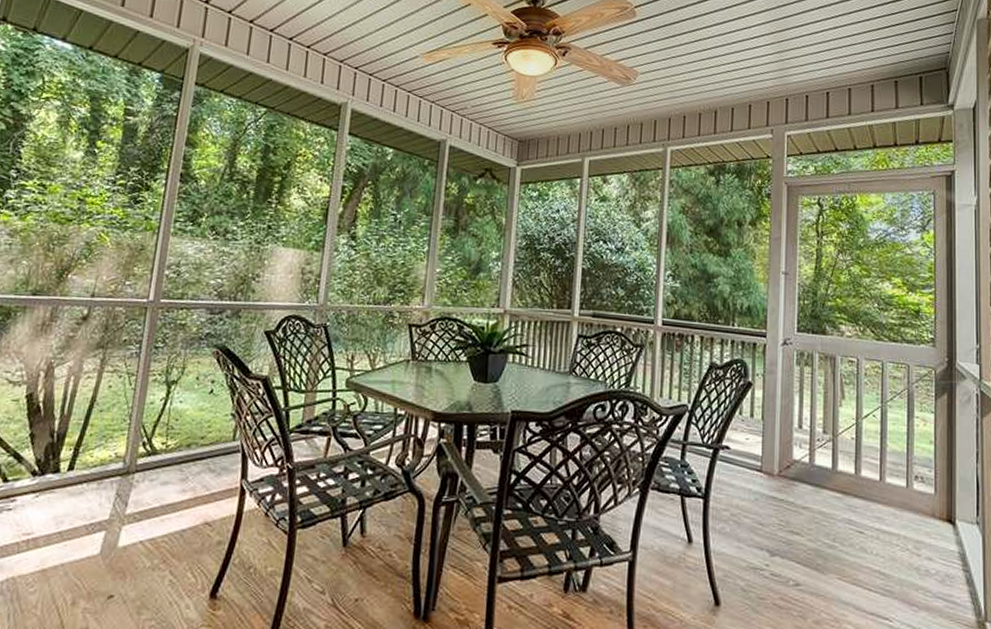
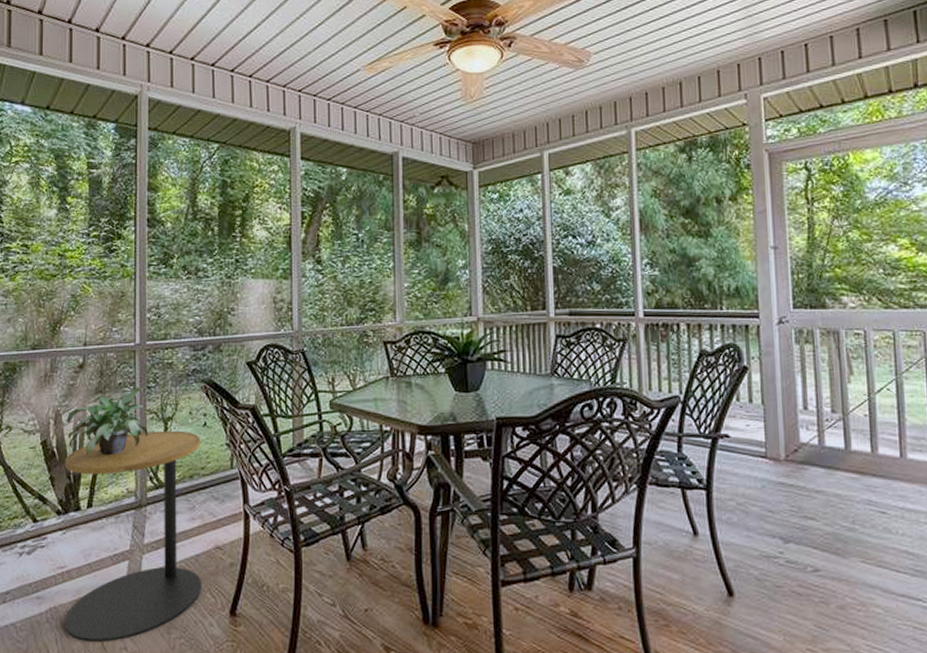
side table: none [21,394,205,620] -> present [64,430,202,643]
potted plant: none [57,345,165,416] -> present [66,386,161,456]

